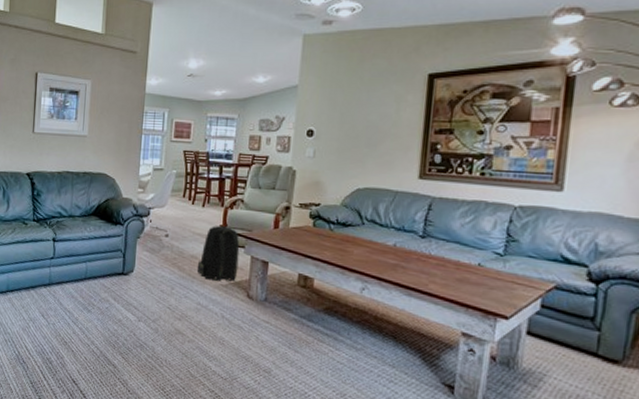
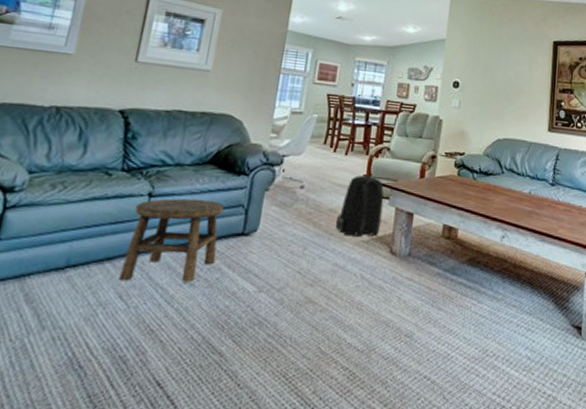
stool: none [40,243,107,310] -> present [118,198,225,283]

